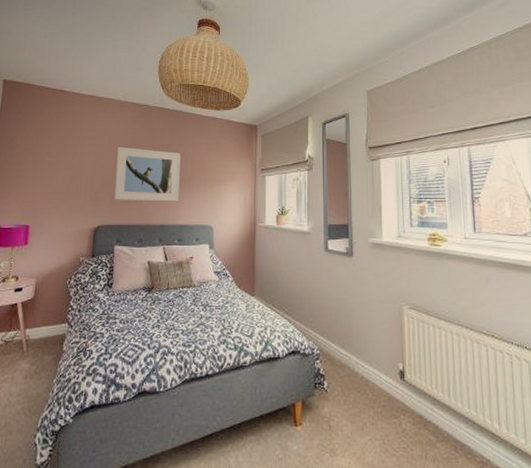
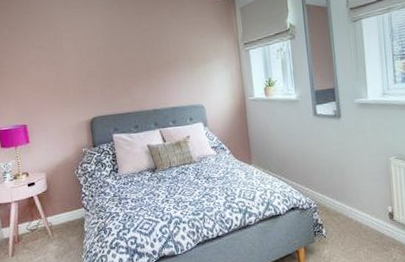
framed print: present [114,146,181,202] -> none [96,36,167,91]

